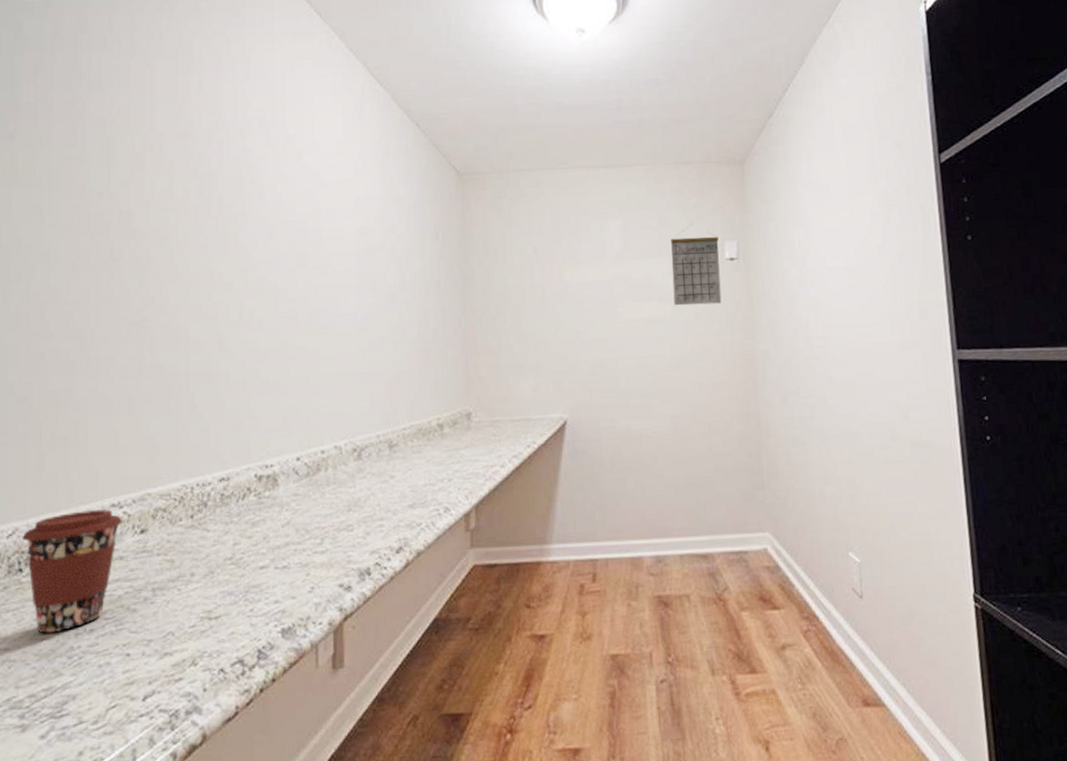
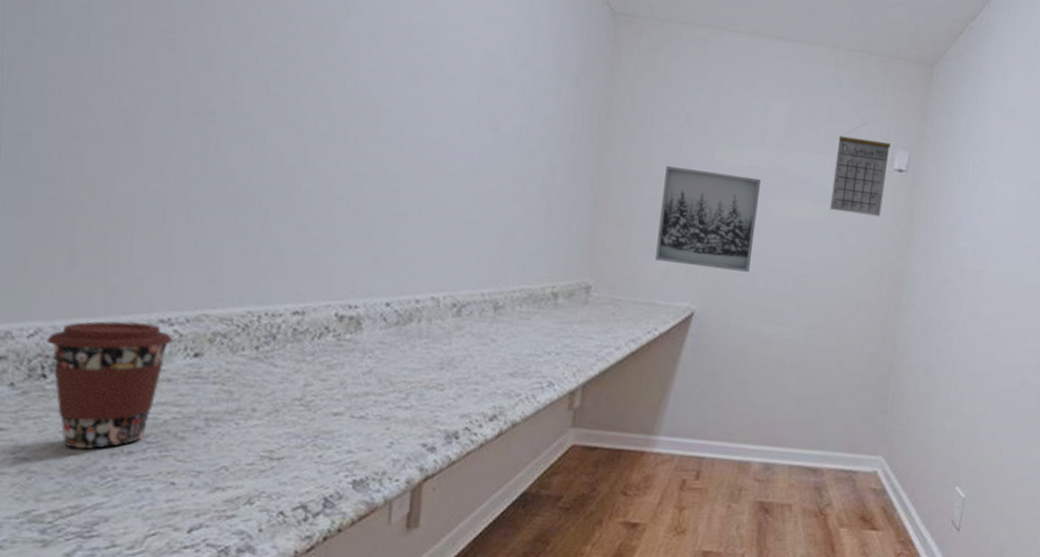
wall art: none [522,289,611,379] -> present [654,165,760,272]

